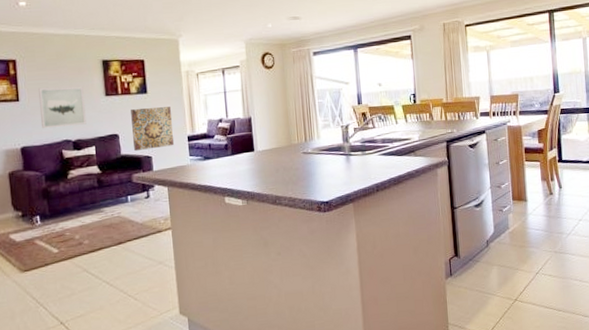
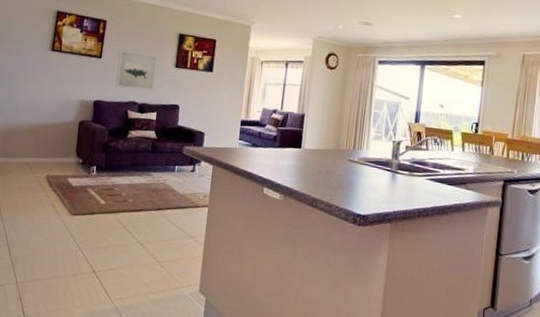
wall art: present [131,107,174,151] -> none [190,85,232,127]

